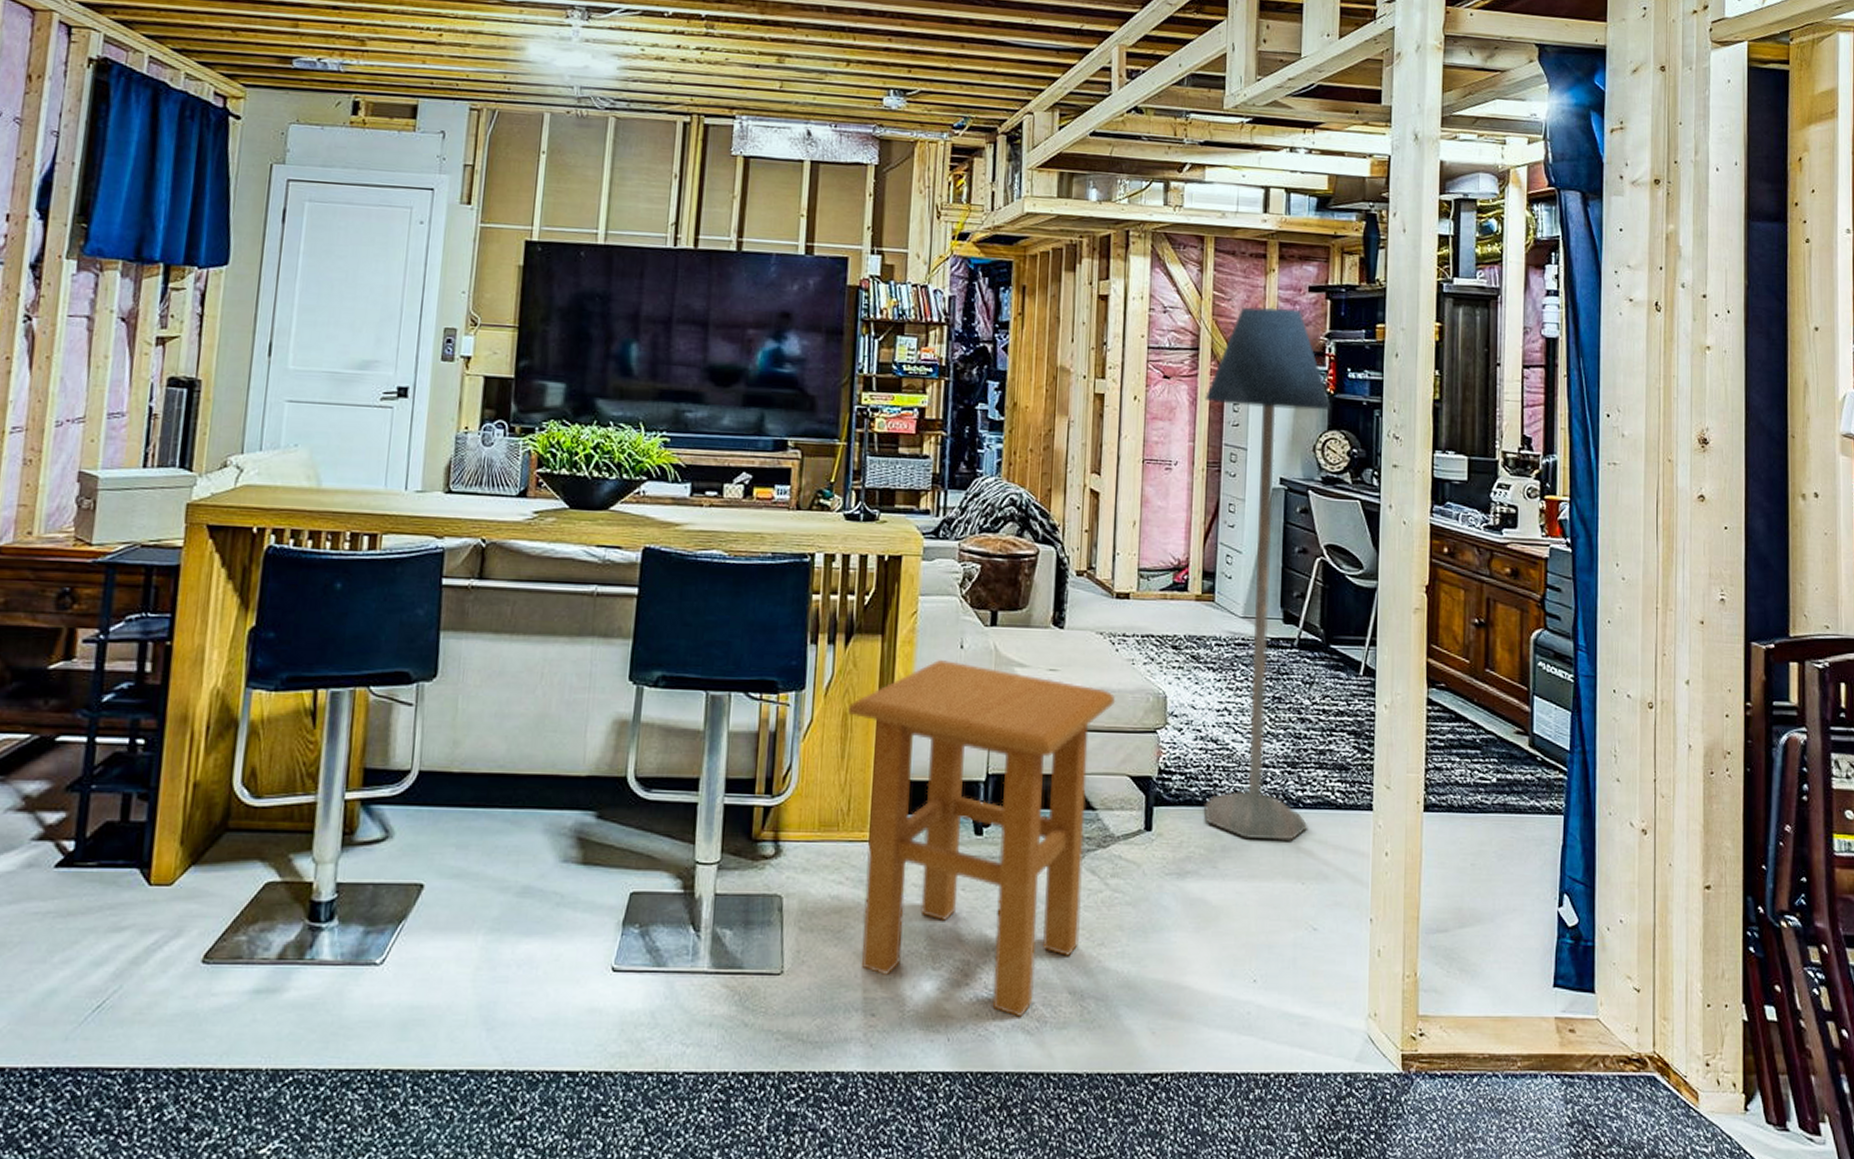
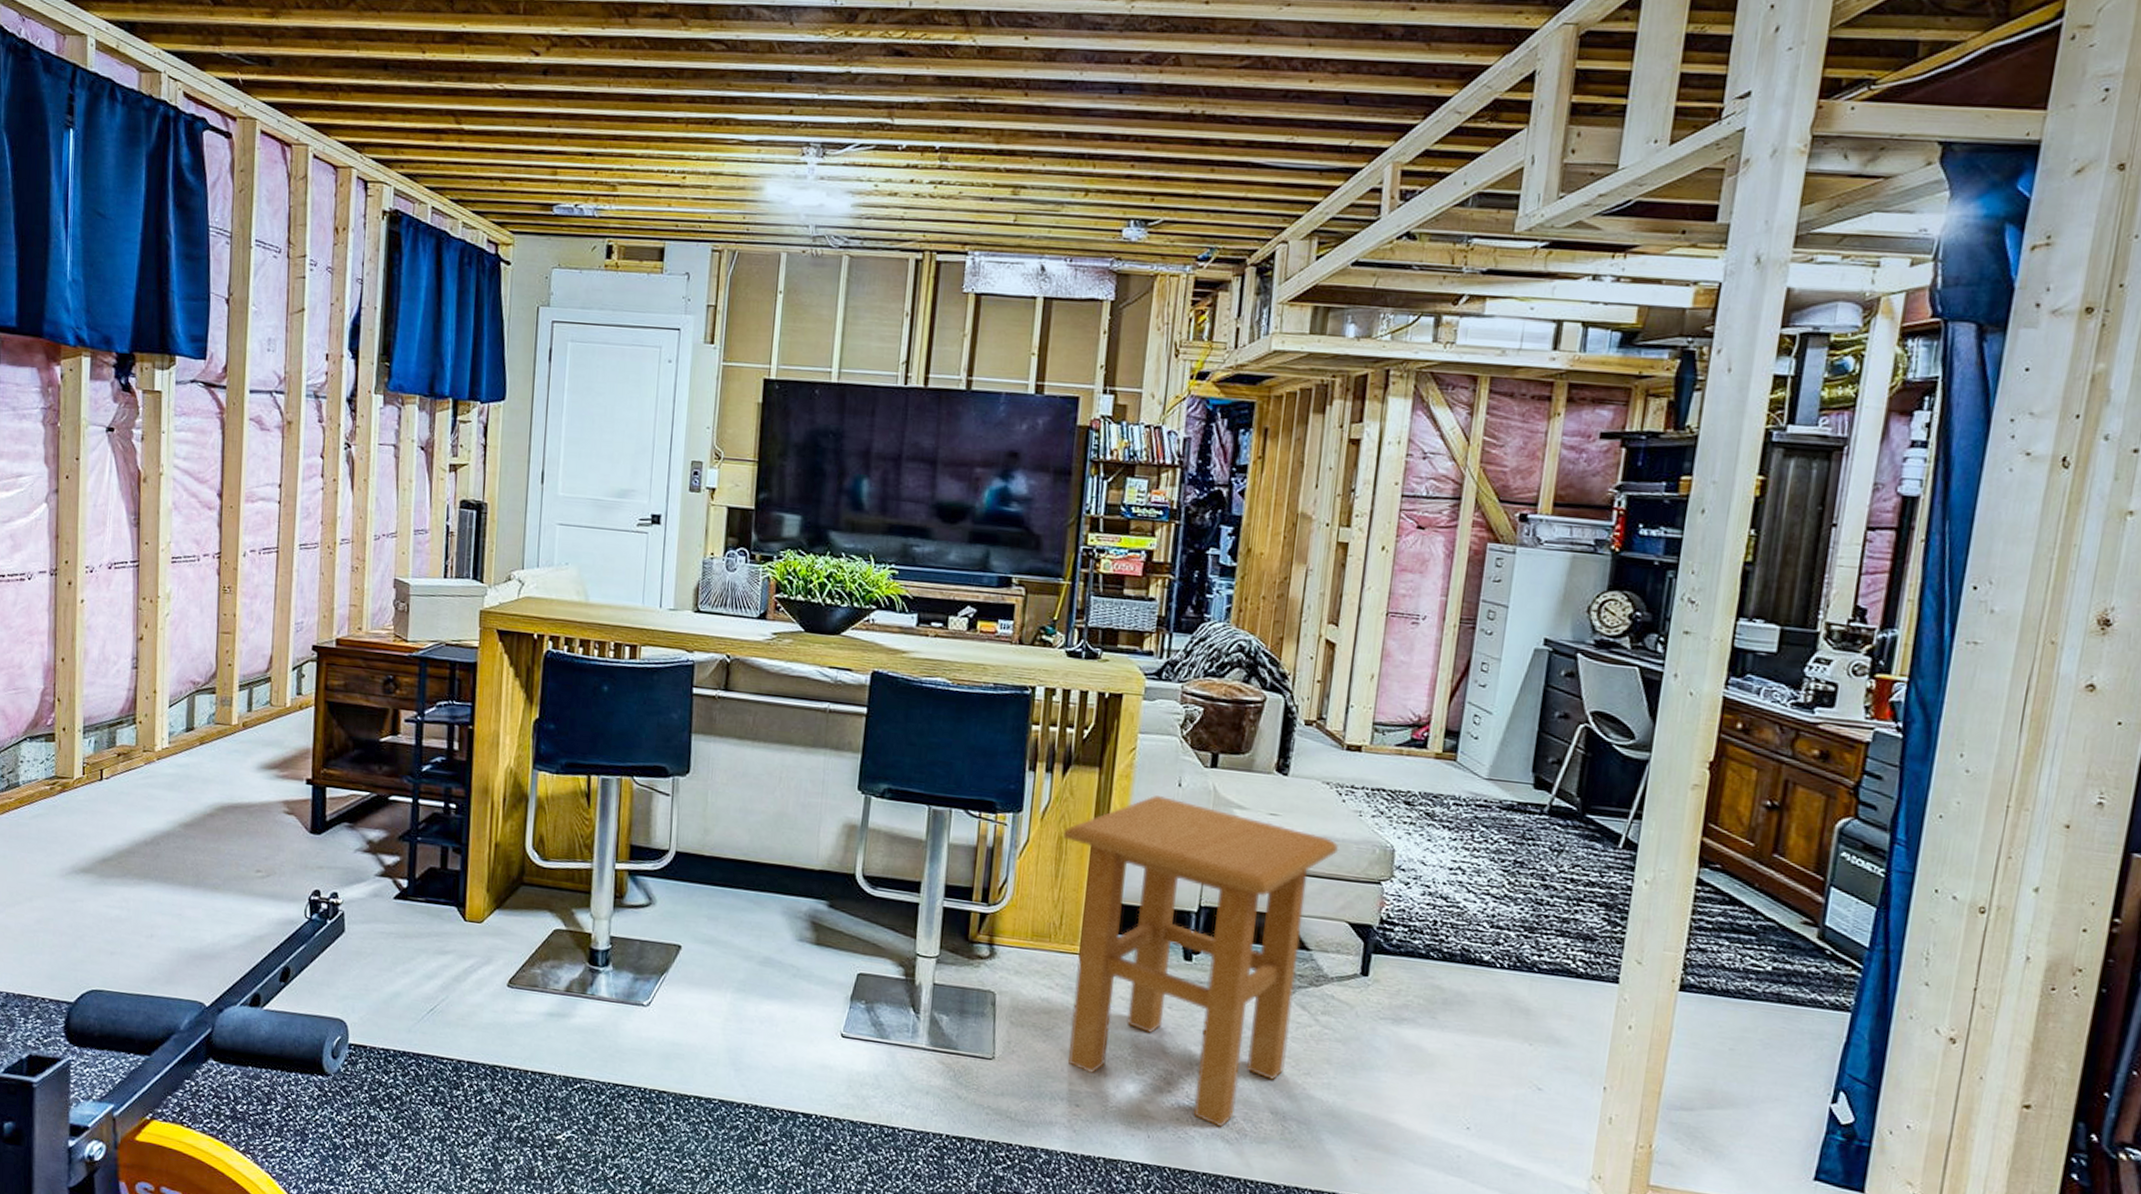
floor lamp: present [1204,306,1332,841] -> none [1426,454,1615,1003]

